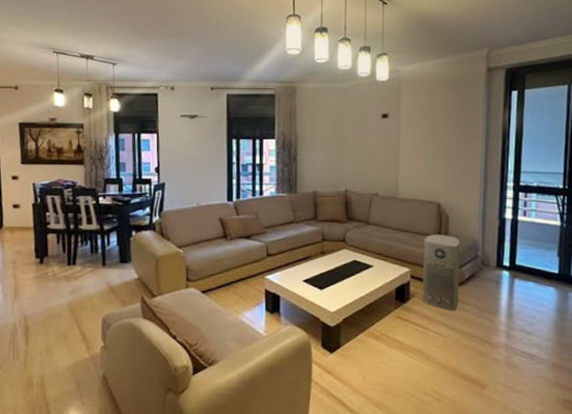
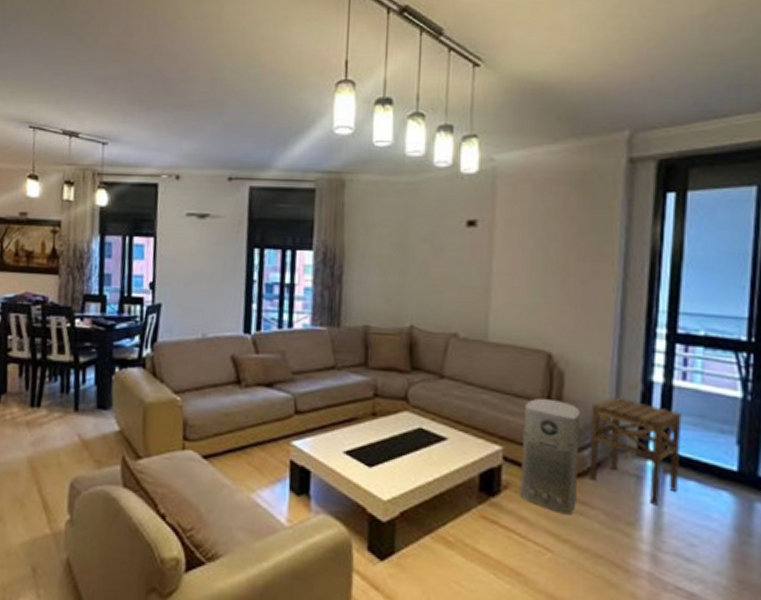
side table: none [466,230,524,300] -> present [589,396,682,506]

